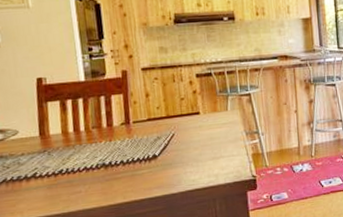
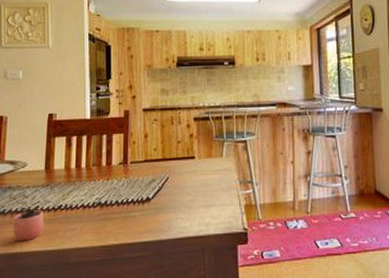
cocoa: none [9,158,45,209] -> present [13,191,43,241]

